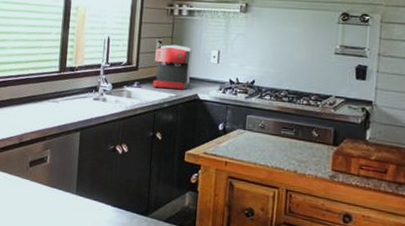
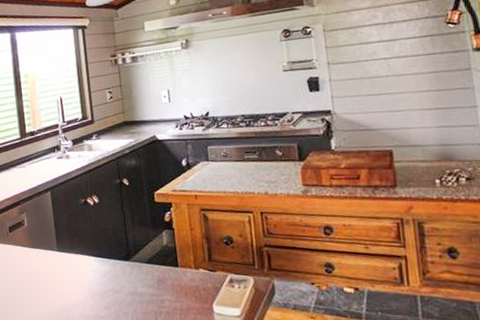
coffee maker: present [153,44,192,89] -> none [107,92,146,136]

